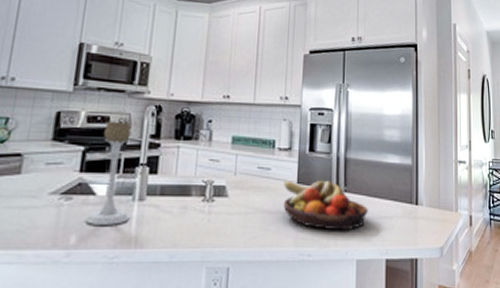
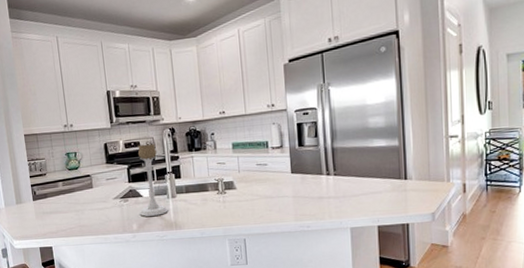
fruit bowl: present [283,180,368,231] -> none [280,168,358,207]

